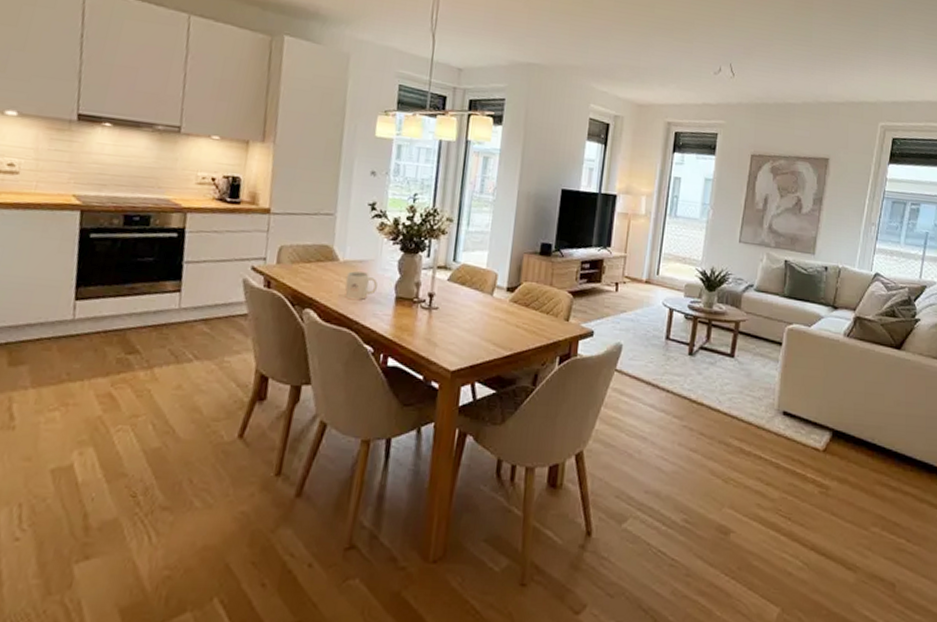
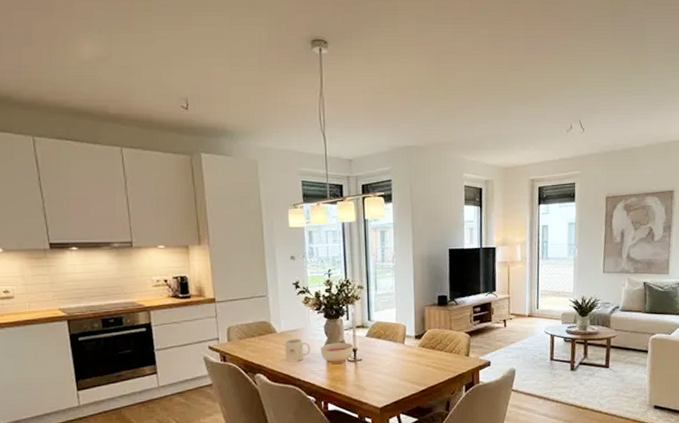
bowl: none [388,282,431,310] -> present [320,342,354,365]

